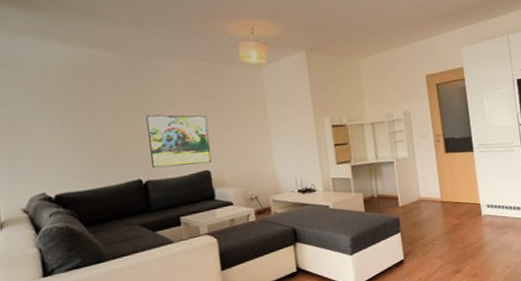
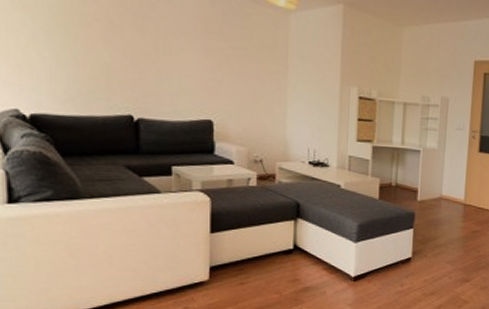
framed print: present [146,114,212,168] -> none [147,42,218,113]

